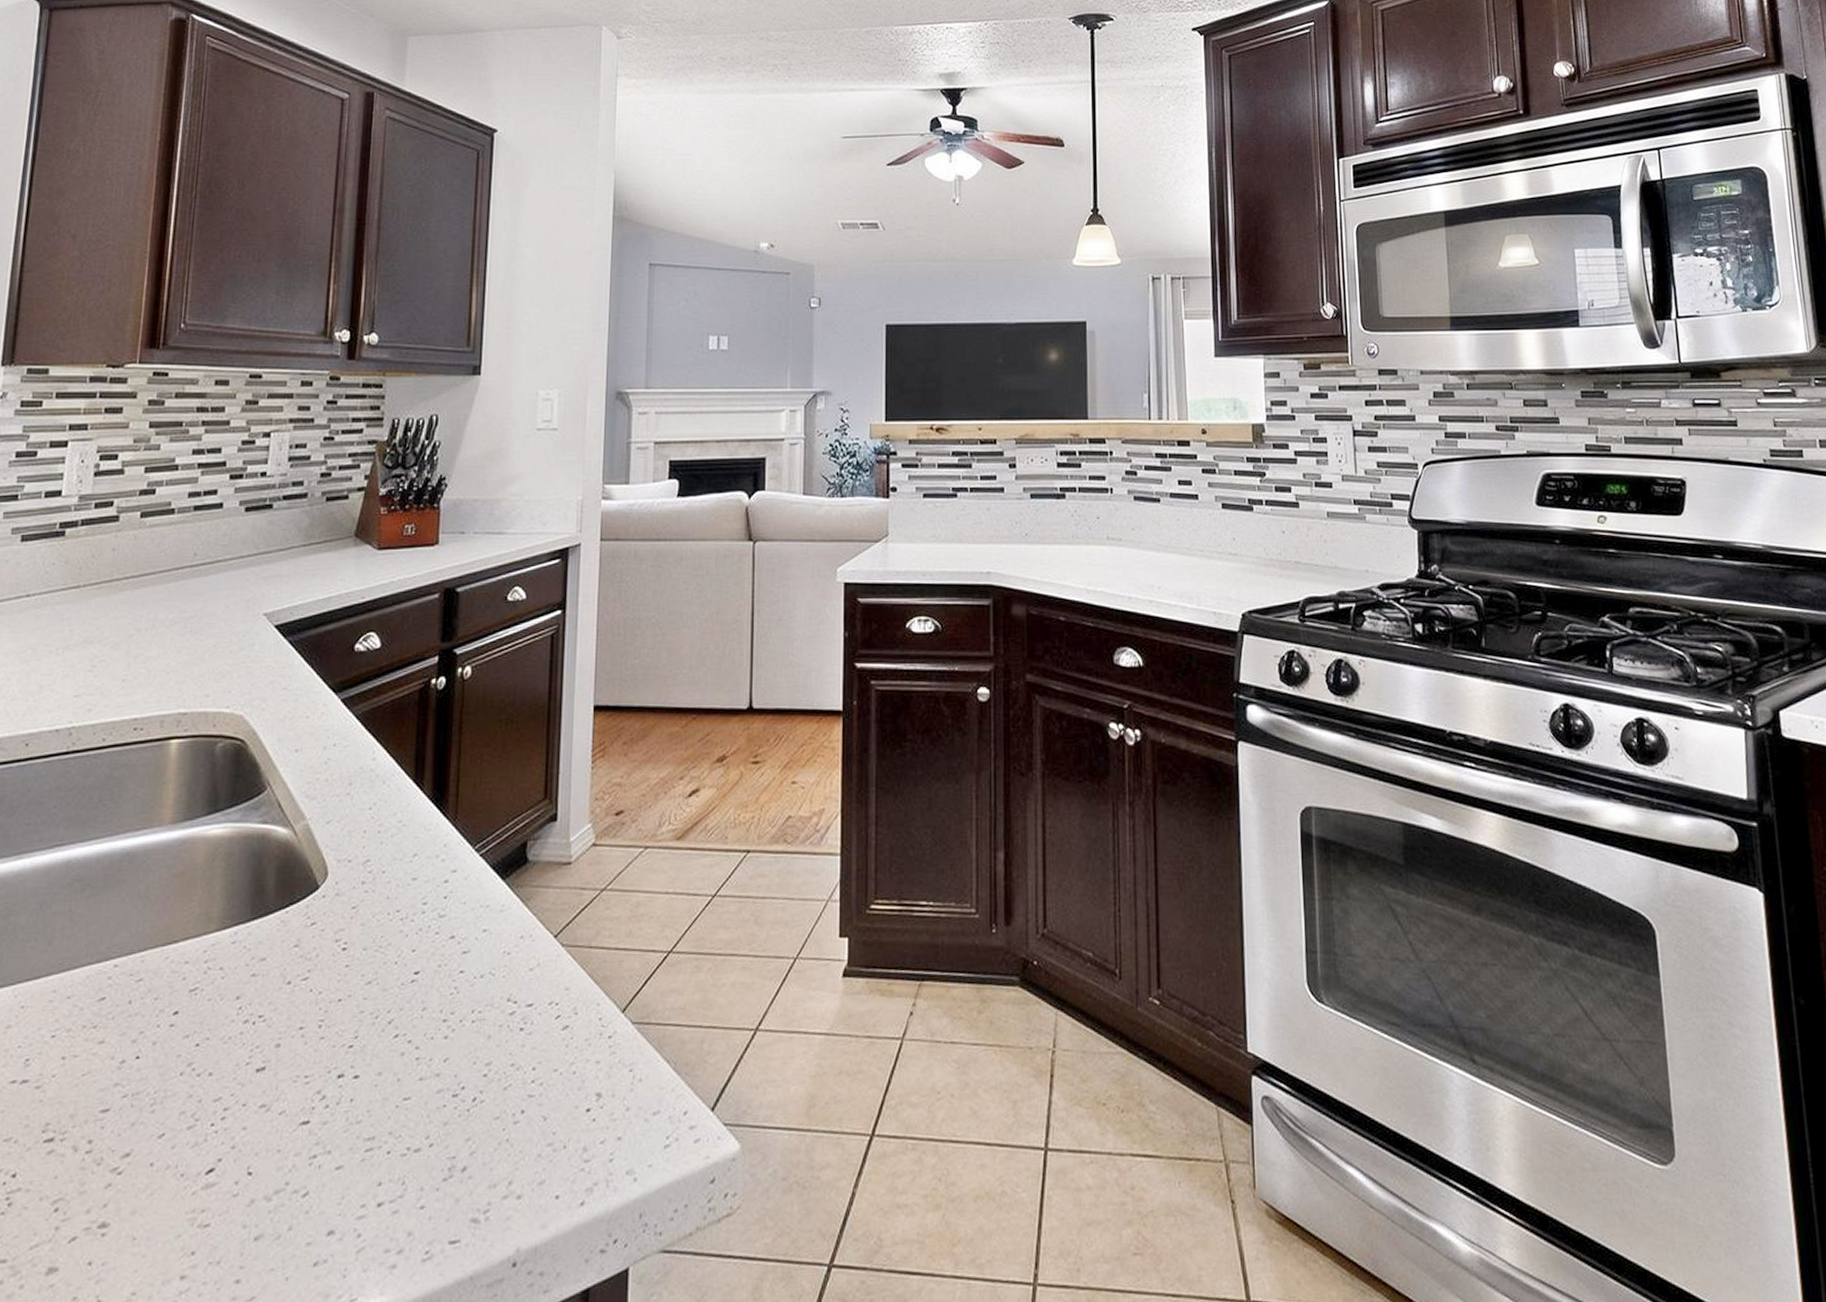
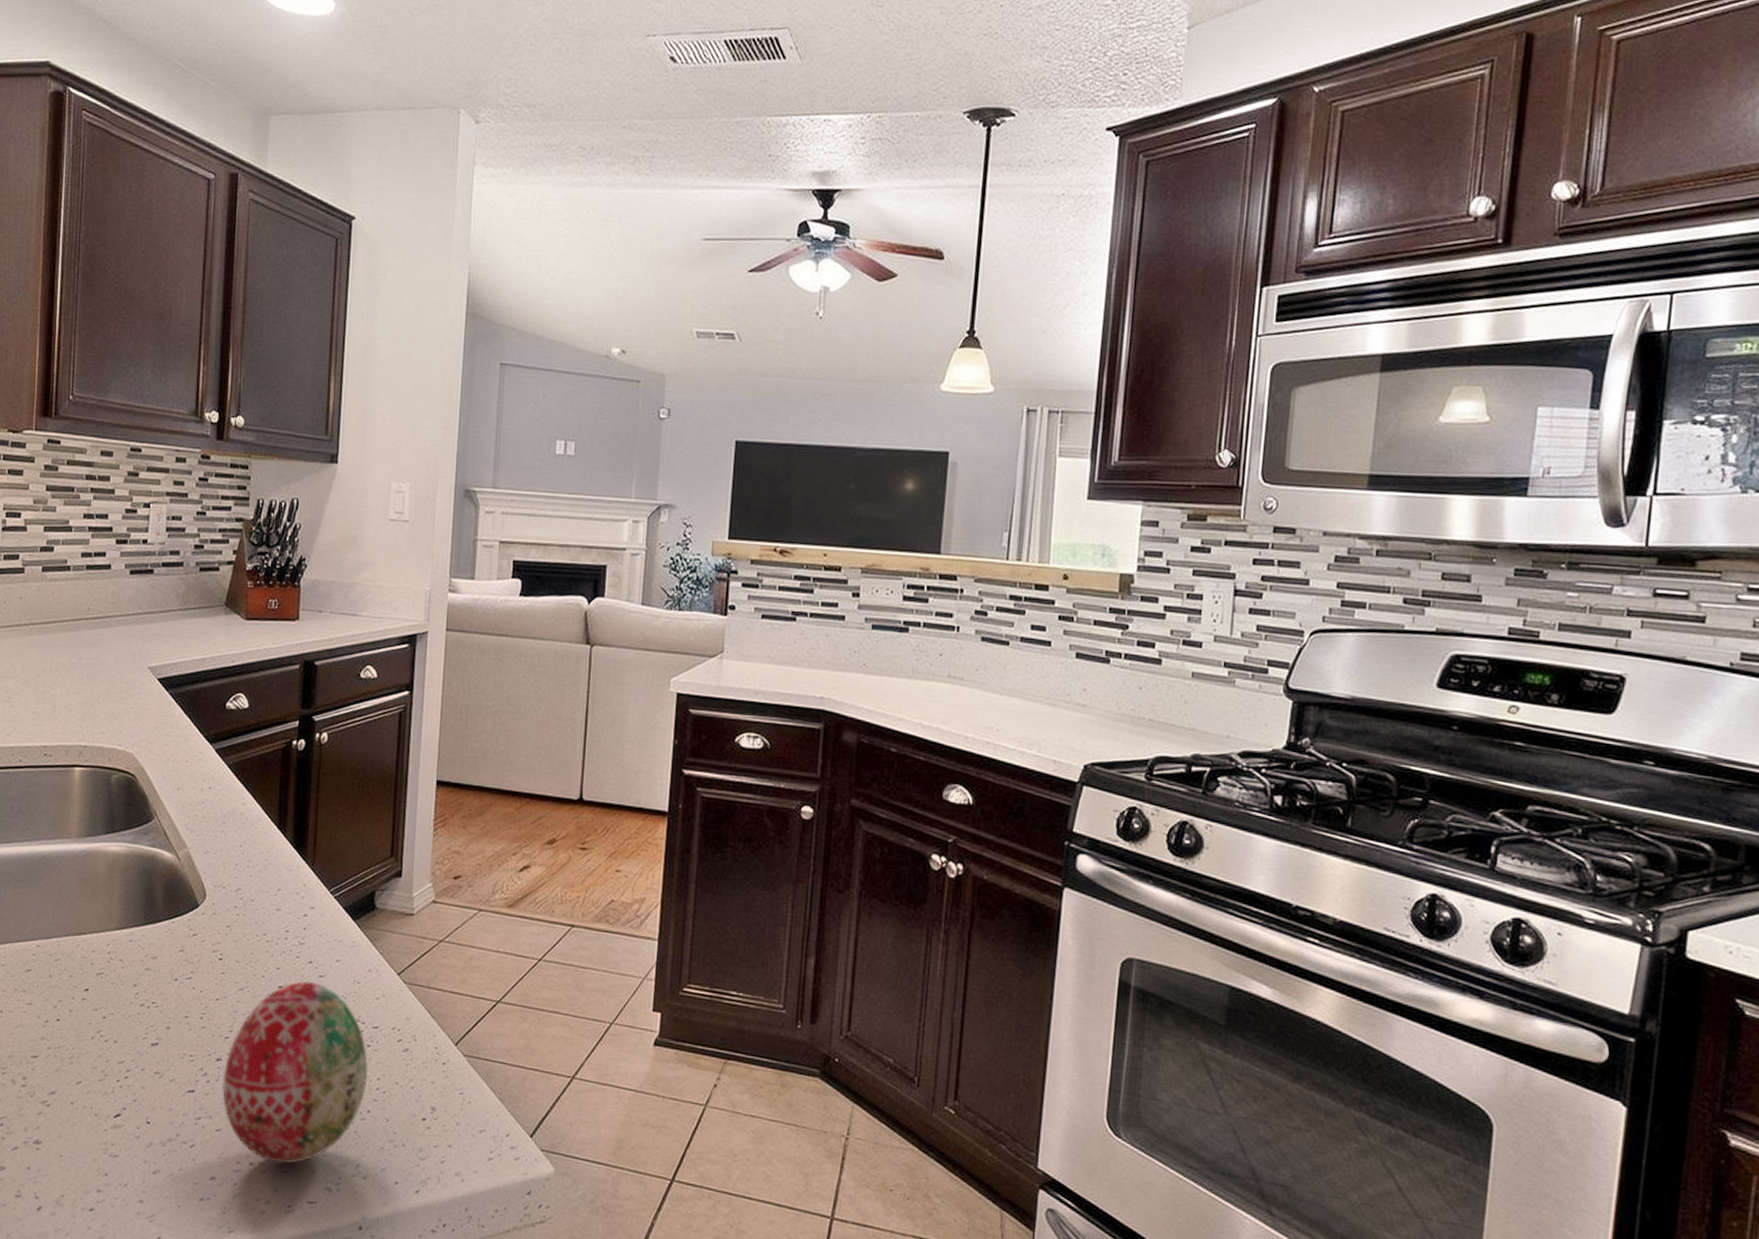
decorative egg: none [344,961,522,1198] -> present [222,981,369,1164]

